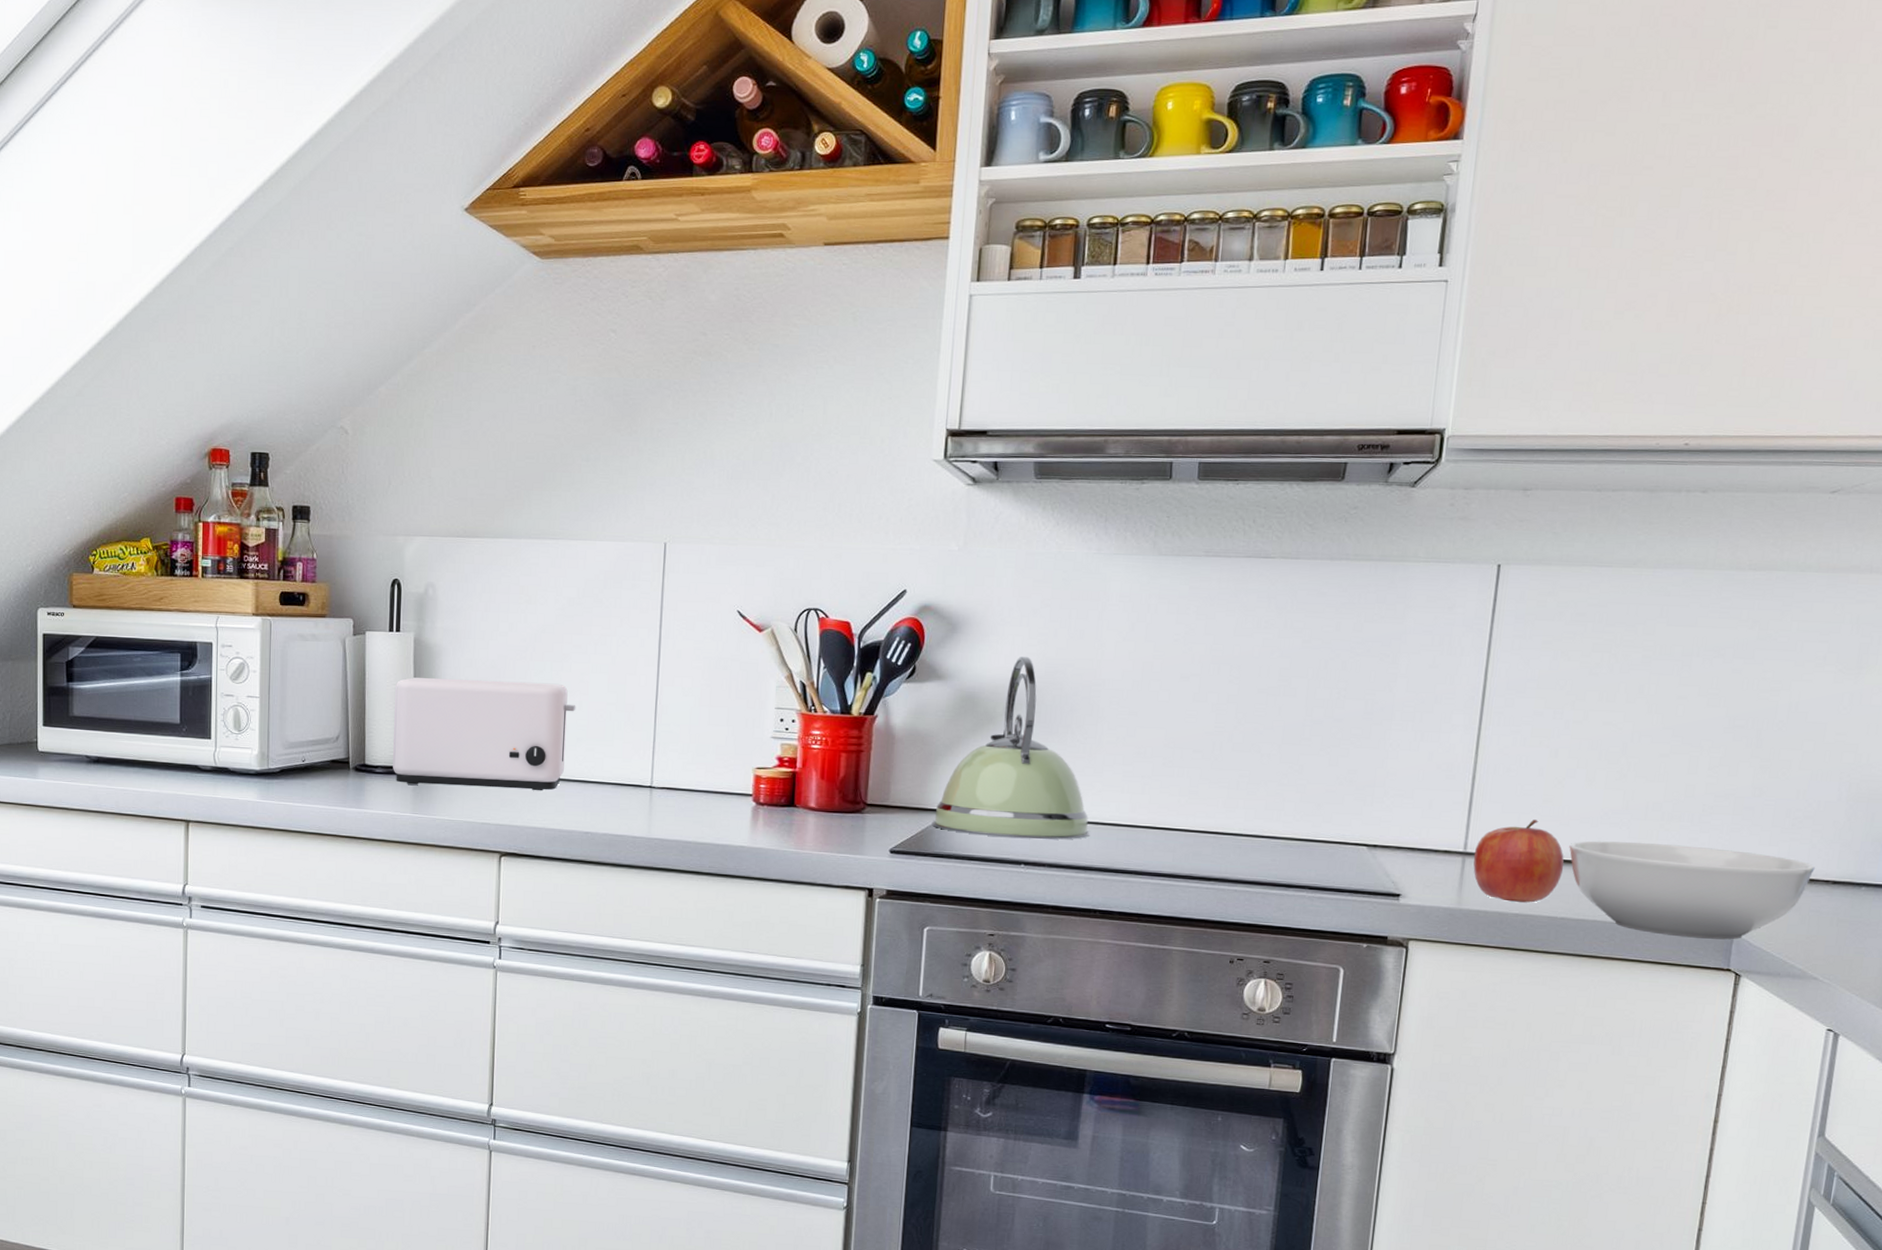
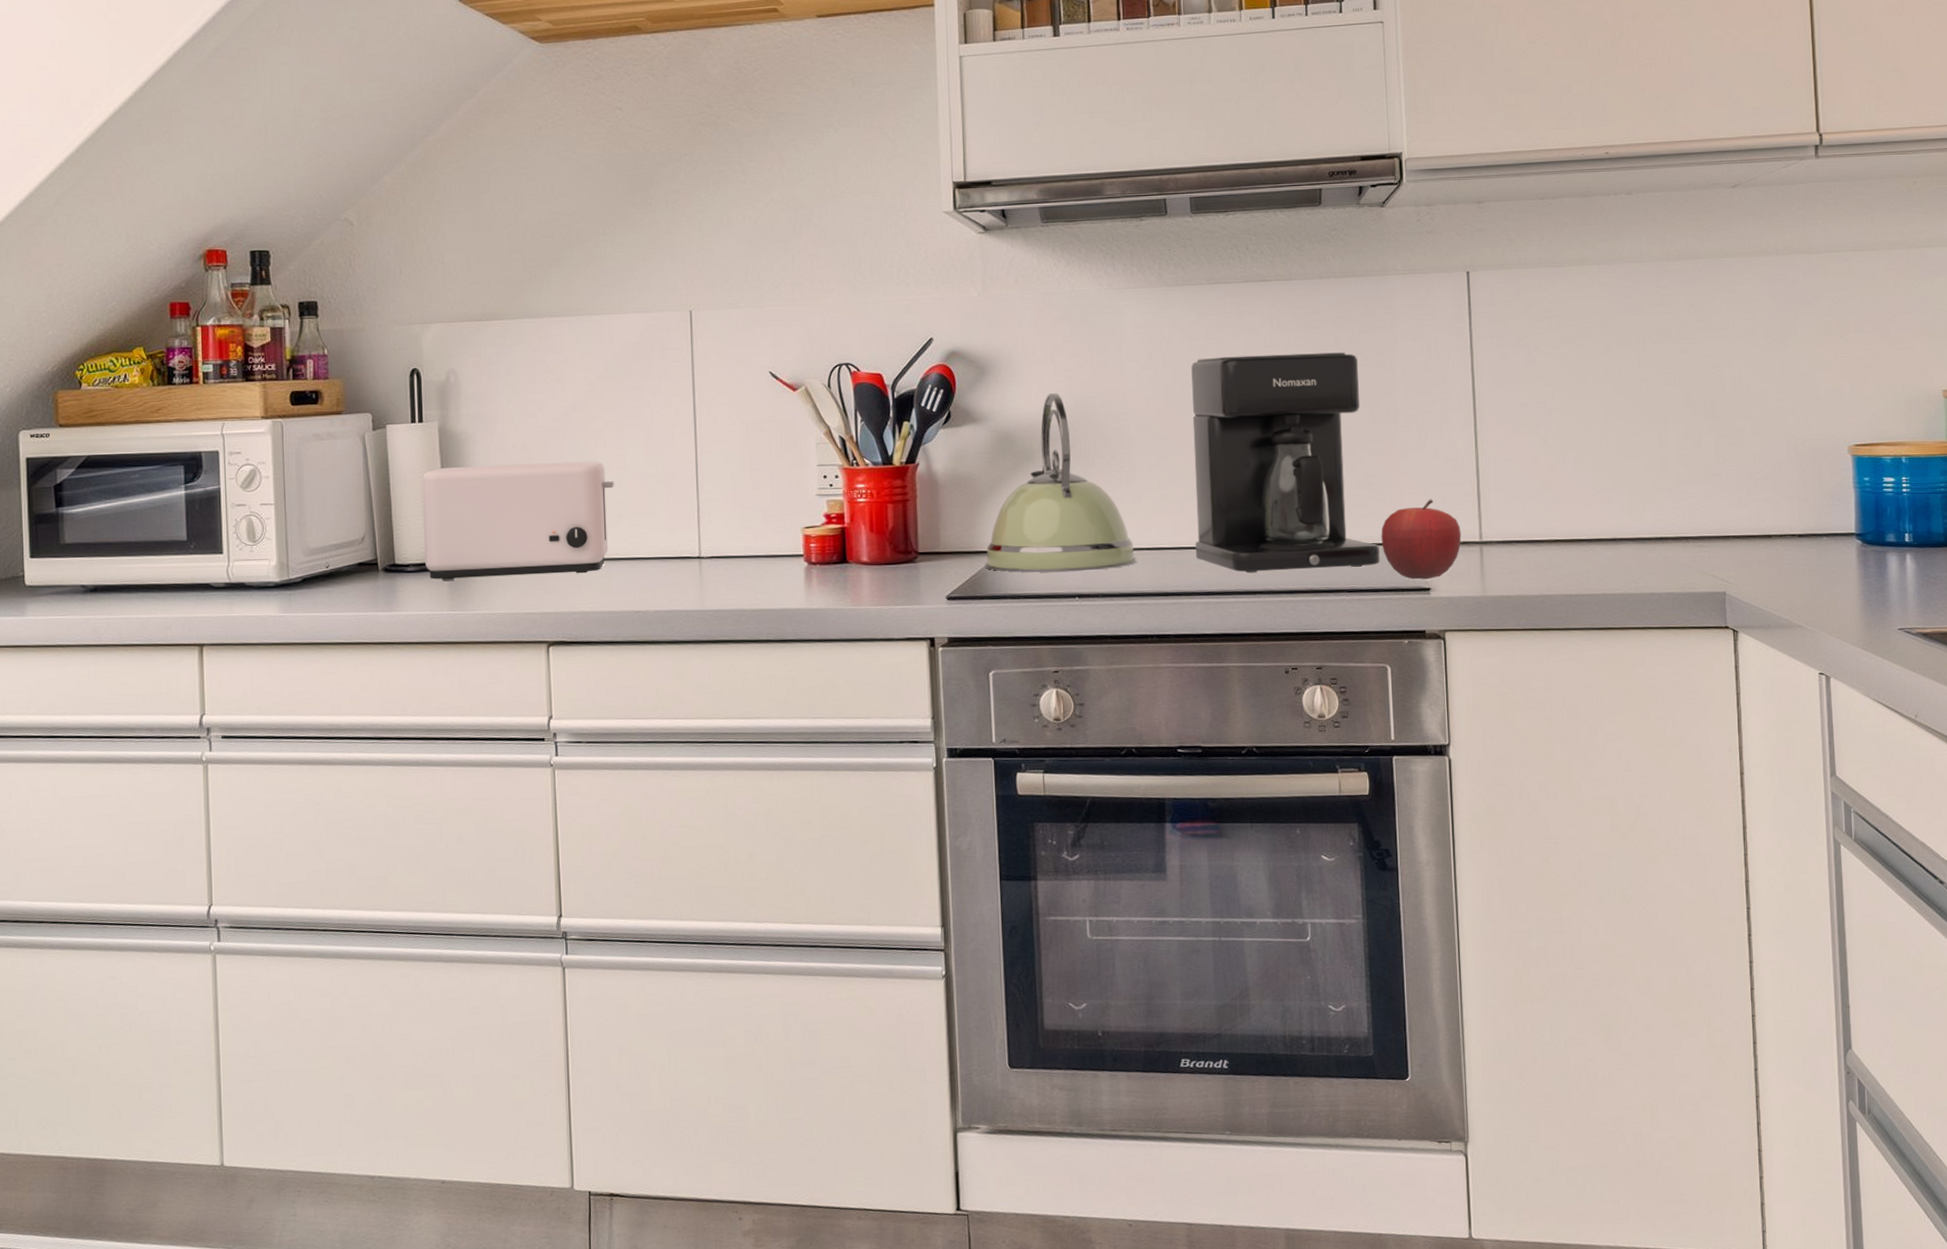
coffee maker: none [1151,634,1359,866] -> present [1191,352,1380,574]
fruit: none [1354,803,1445,885] -> present [1381,499,1462,580]
fruit: present [1473,820,1565,903] -> none [1489,504,1570,584]
bowl: present [1569,841,1815,940] -> none [1571,515,1781,601]

